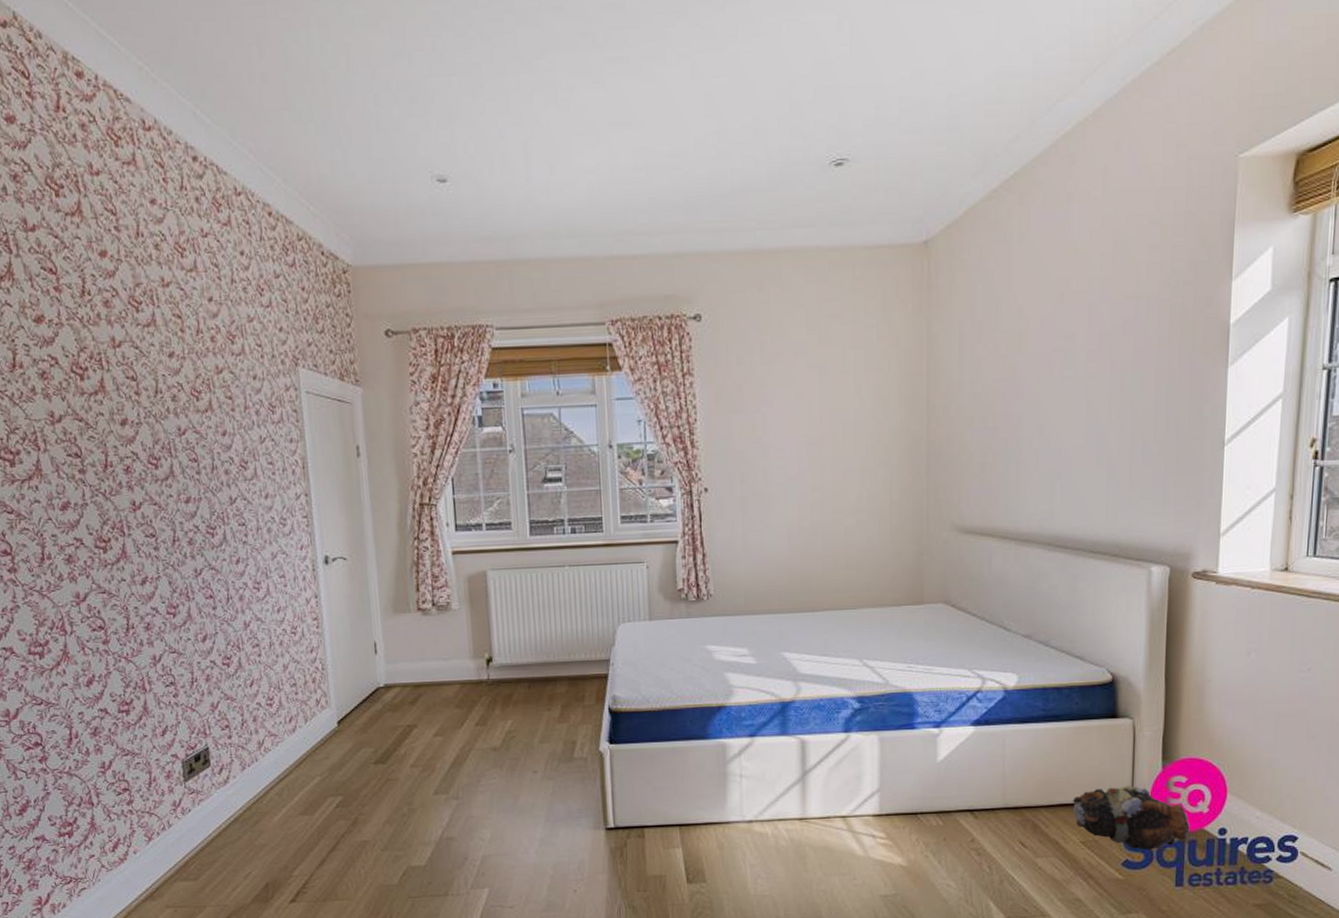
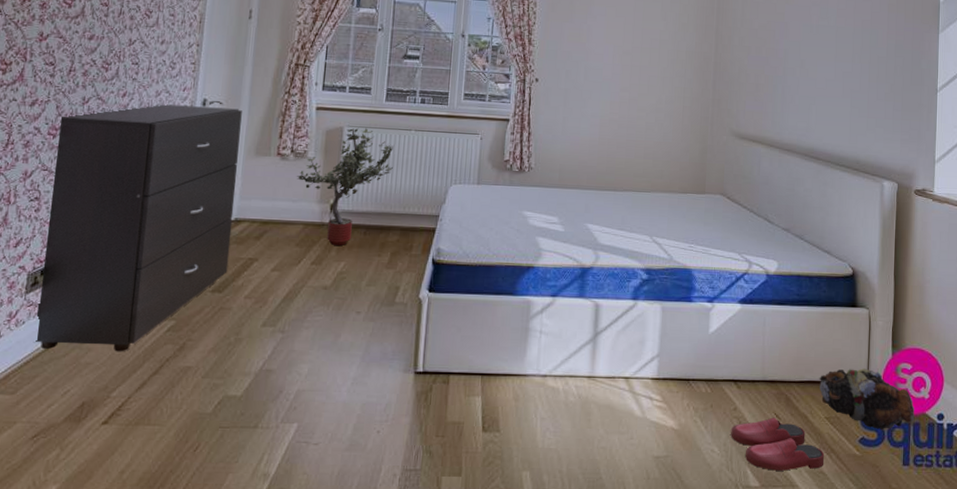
chest of drawers: none [177,563,387,836] -> present [33,104,242,352]
potted tree: none [444,569,550,704] -> present [297,127,393,246]
slippers: none [969,846,1081,902] -> present [731,417,825,471]

